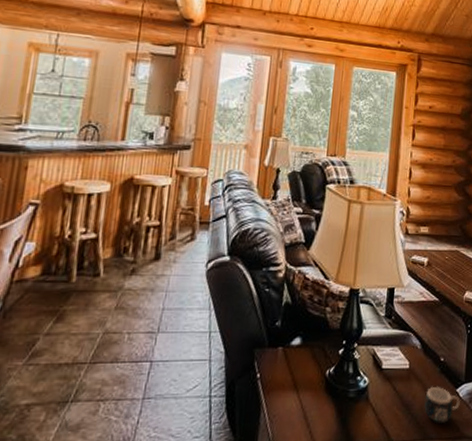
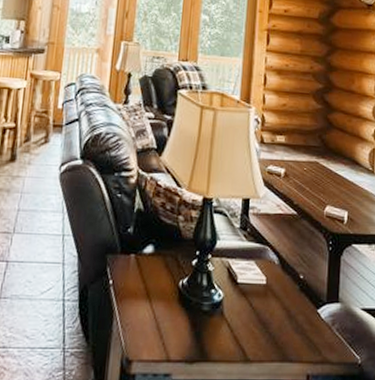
mug: present [424,386,460,424] -> none [282,305,322,346]

